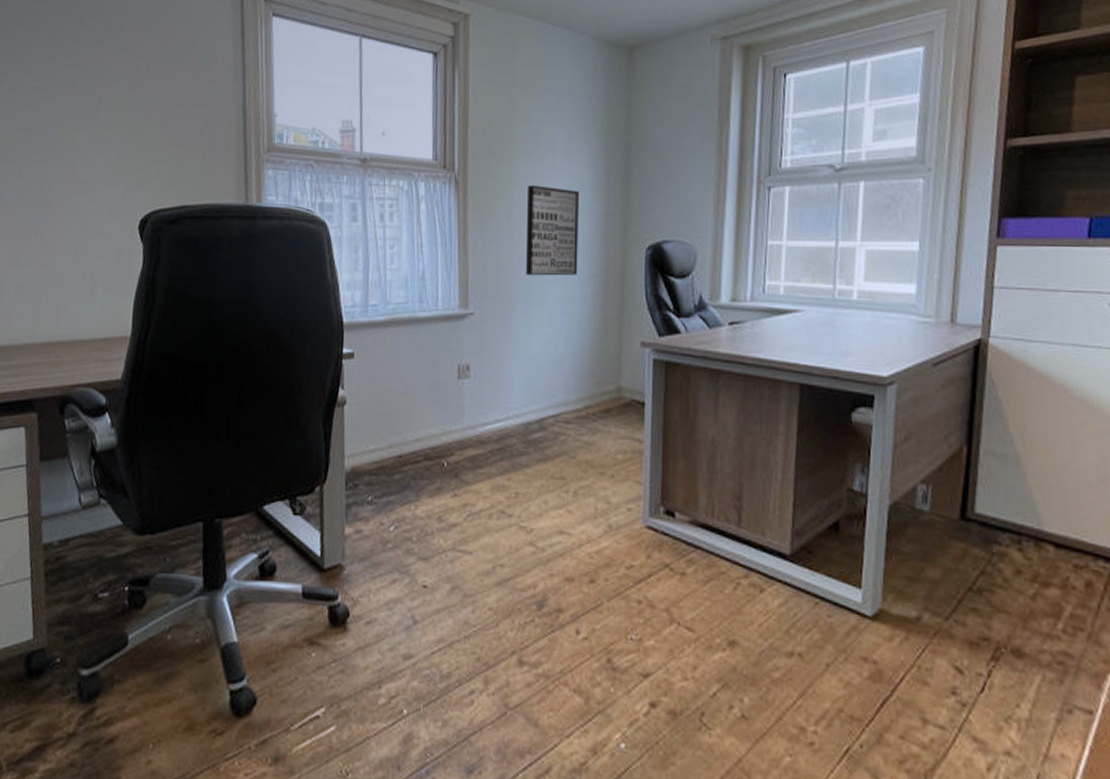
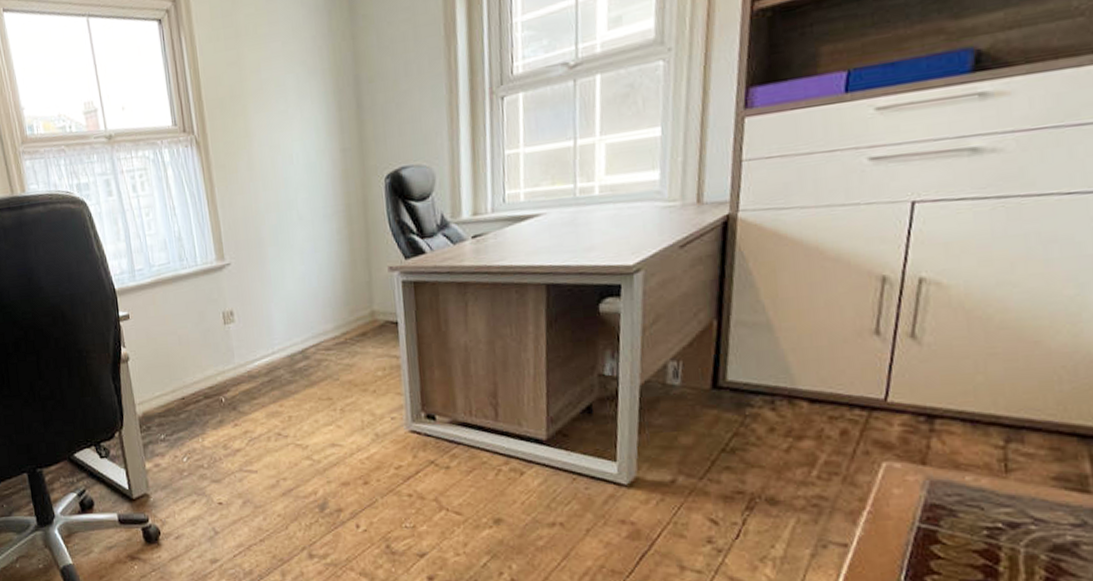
wall art: present [526,185,579,276] -> none [264,132,322,221]

